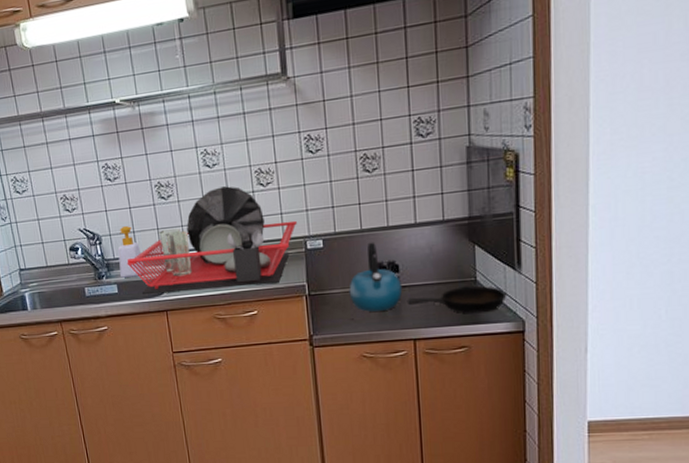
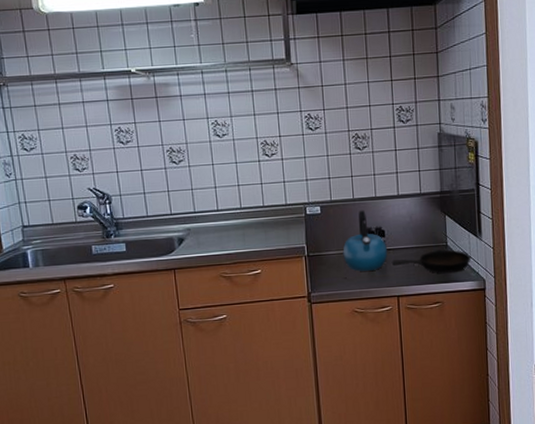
soap bottle: present [118,225,145,278] -> none [127,186,154,237]
dish rack: present [126,186,297,295] -> none [136,155,298,254]

